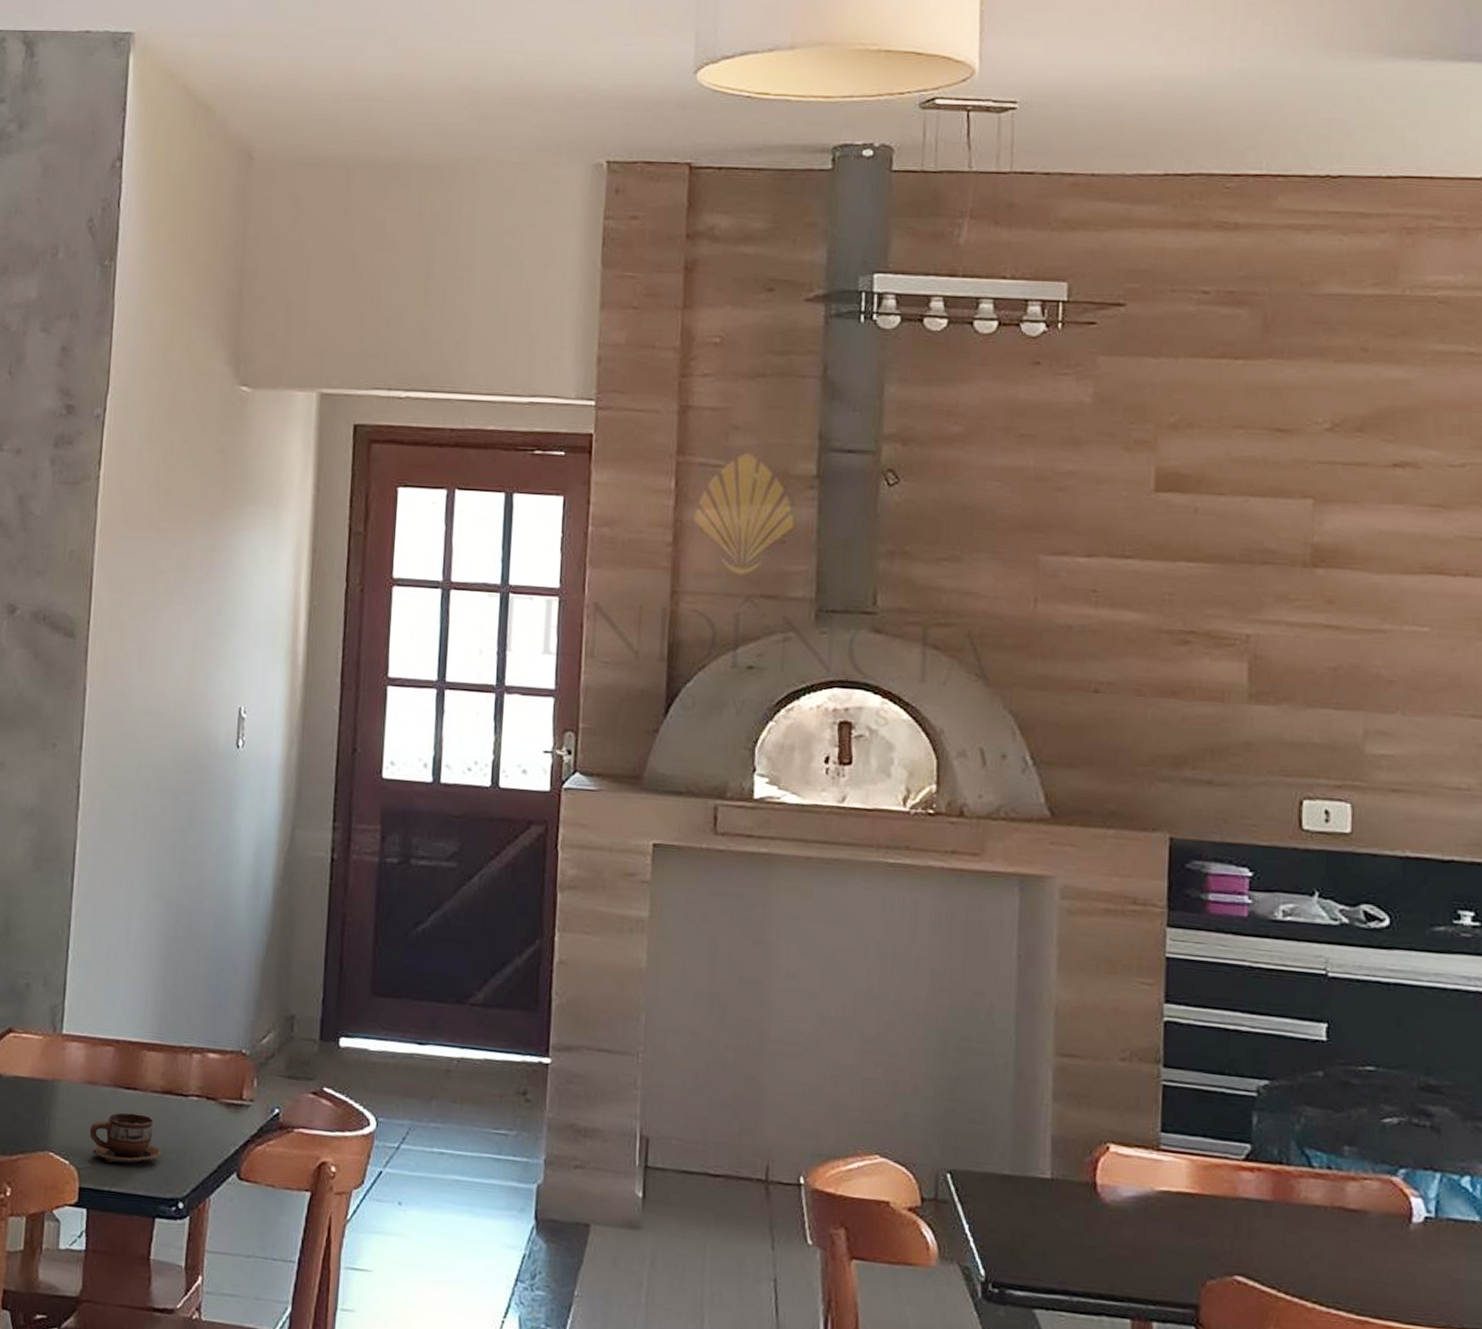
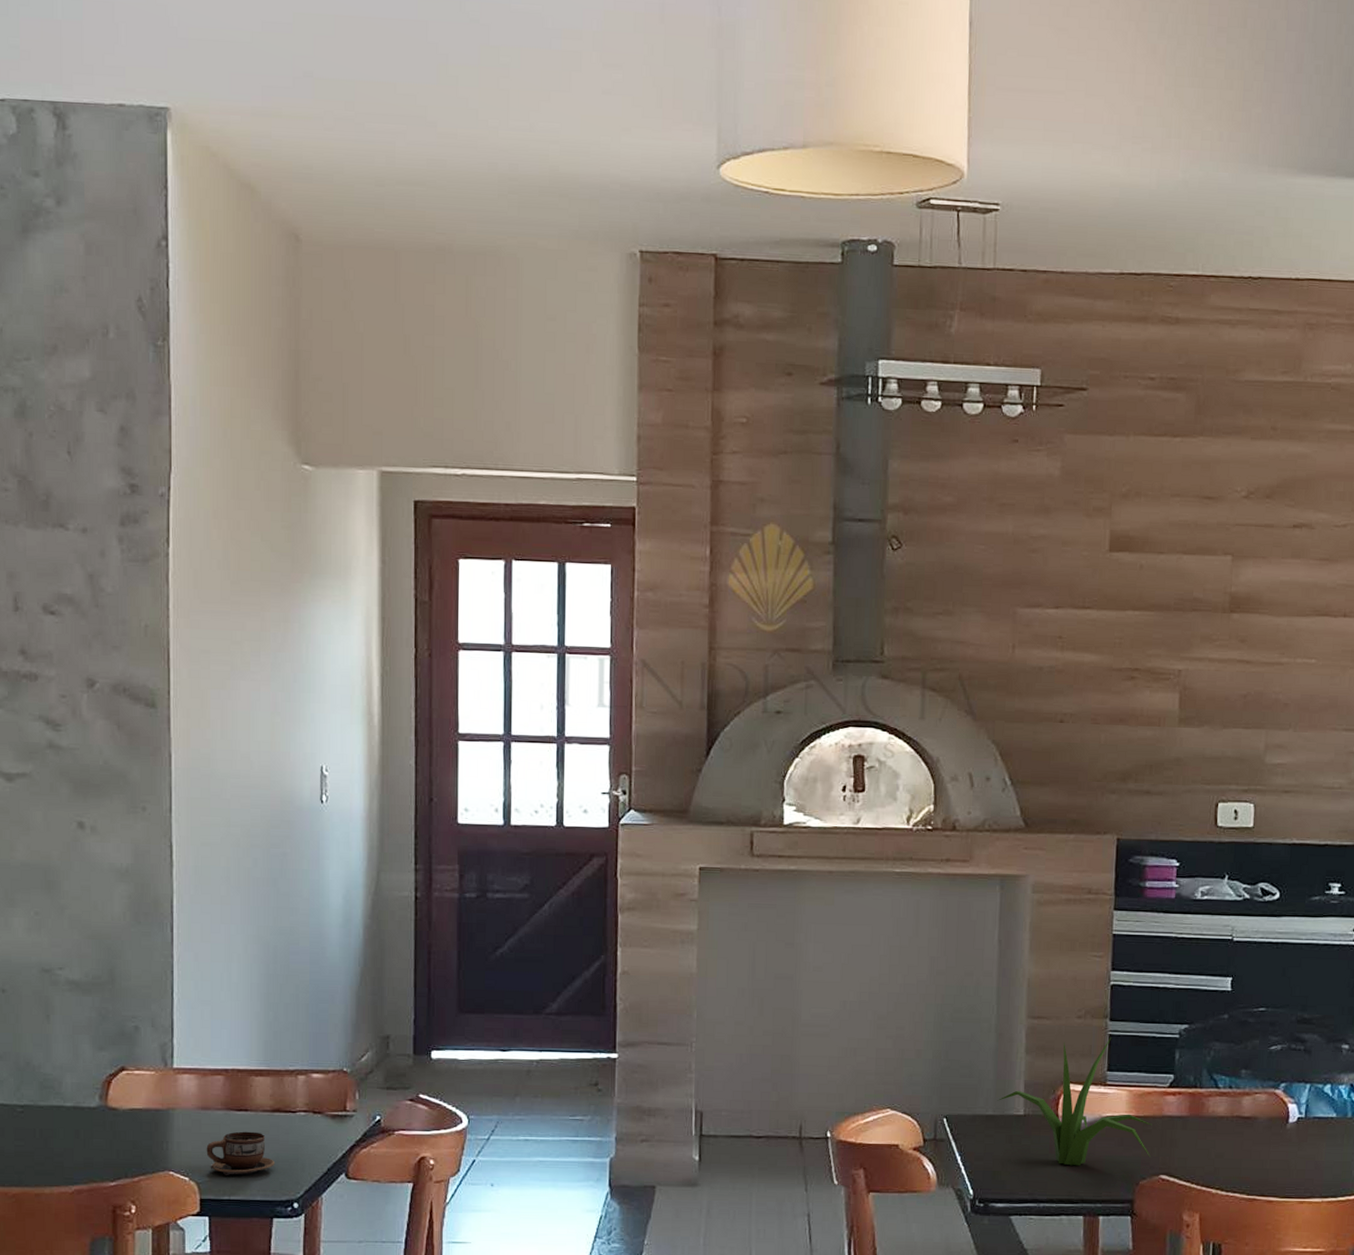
plant: none [1016,1088,1223,1253] -> present [997,1037,1152,1166]

